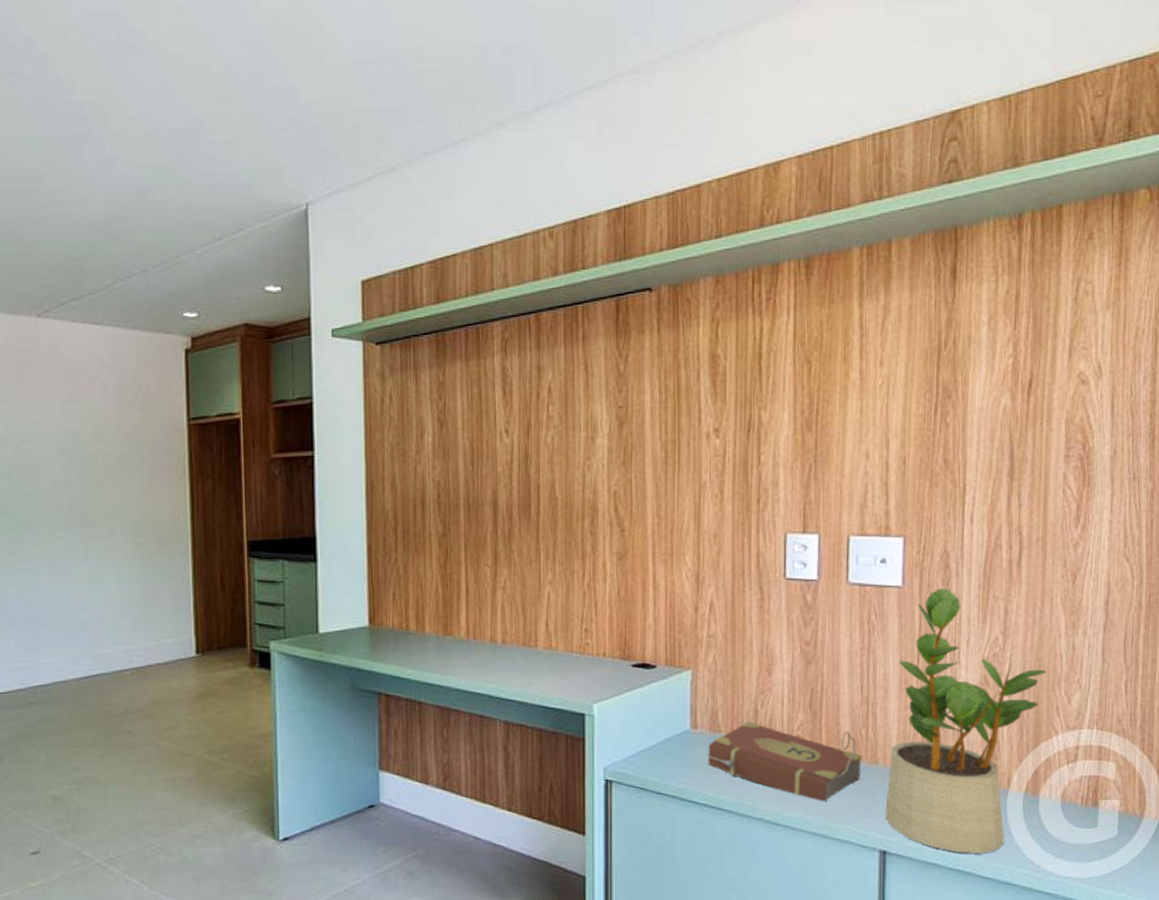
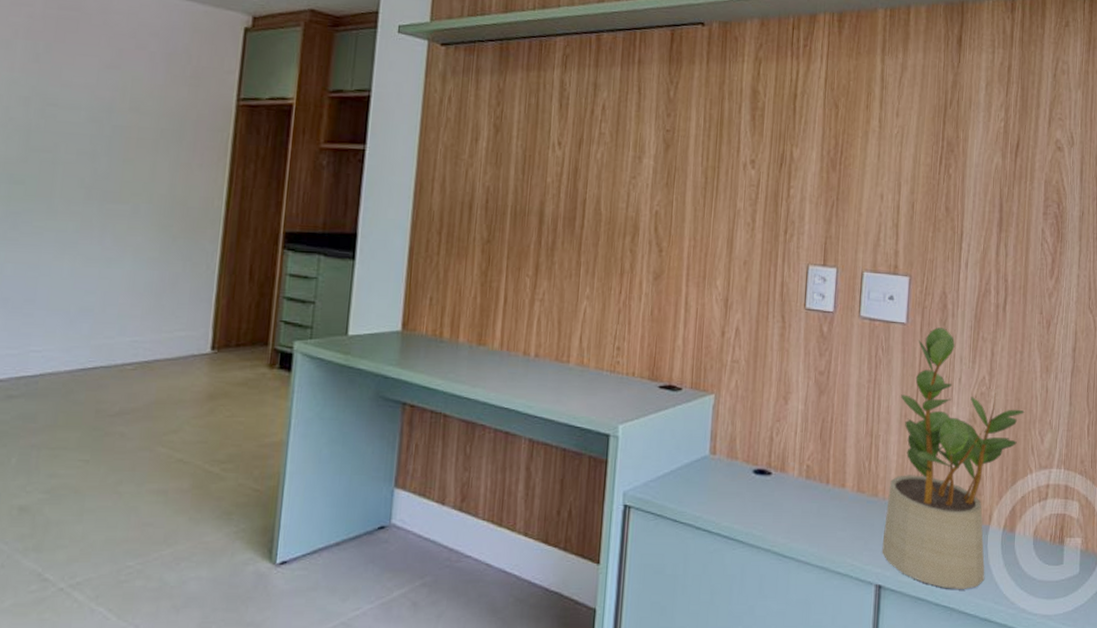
book: present [708,720,863,802] -> none [723,448,865,534]

